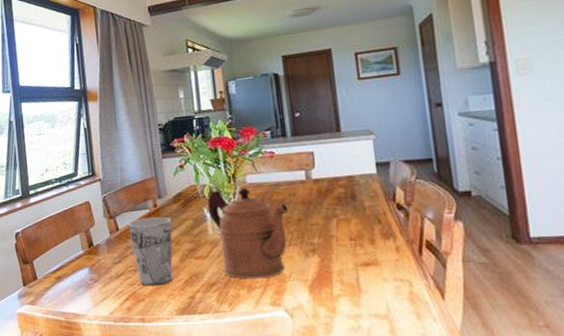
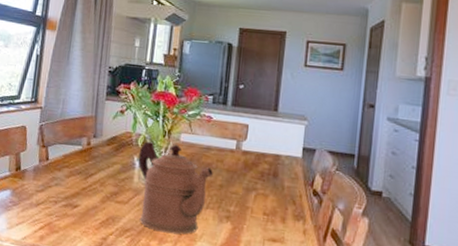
cup: present [128,217,173,286] -> none [57,153,102,222]

